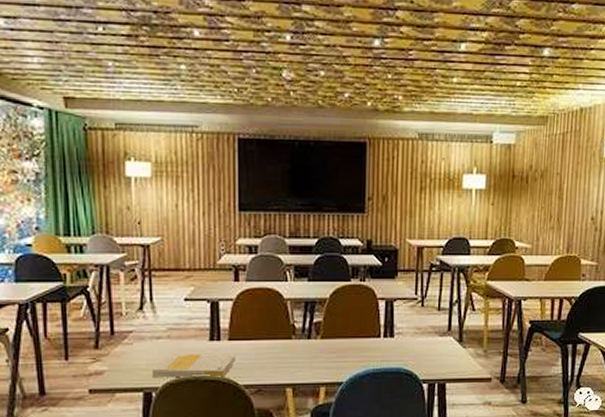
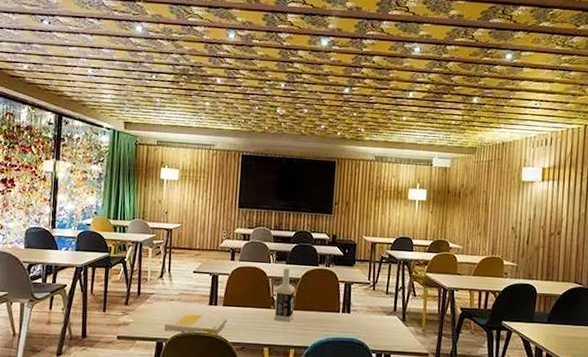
vodka: none [296,286,322,355] -> present [273,267,296,322]

